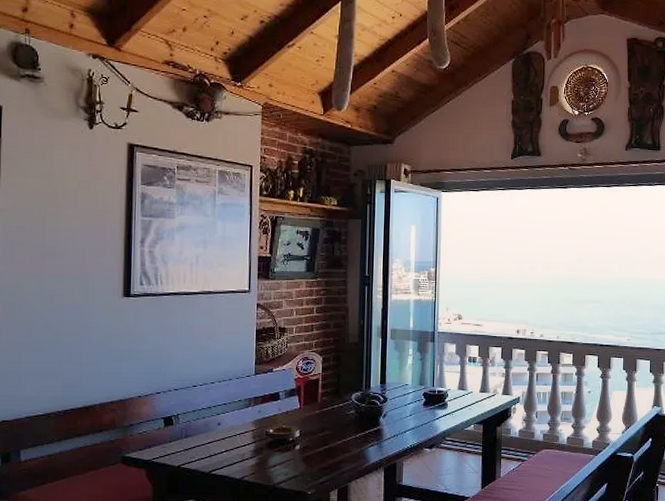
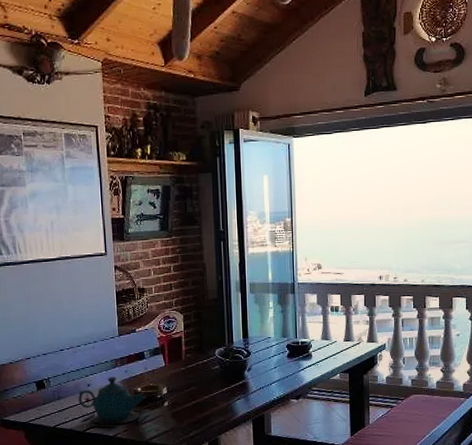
teapot: none [207,416,281,470] -> present [78,377,151,428]

